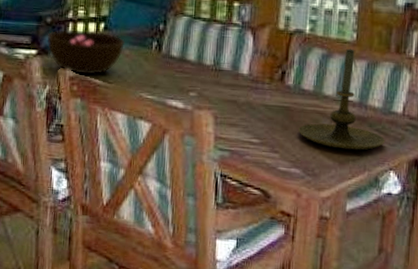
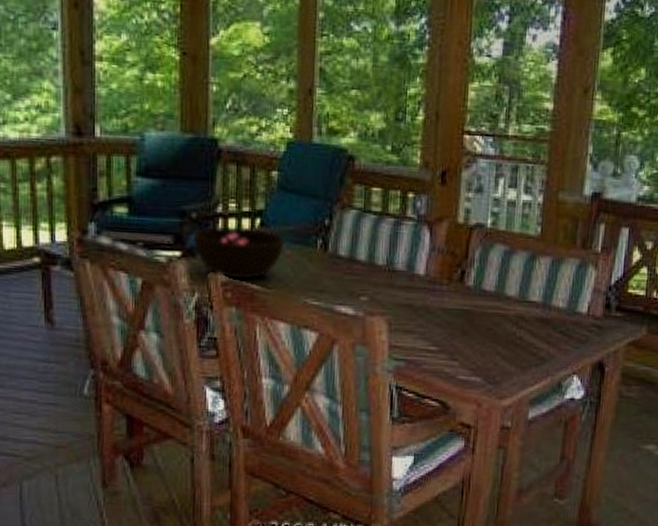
candle holder: present [297,48,386,150] -> none [478,244,569,354]

